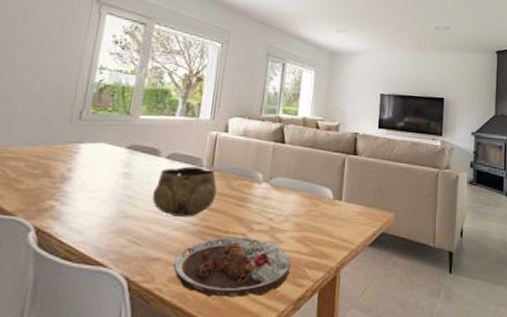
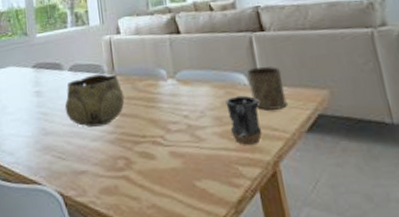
plate: present [174,236,291,298] -> none [100,139,221,206]
mug: none [307,207,339,251] -> present [225,95,262,145]
cup: none [332,184,362,224] -> present [246,66,287,110]

